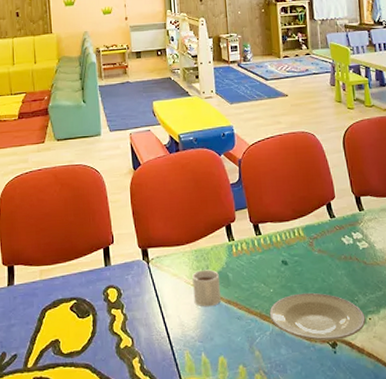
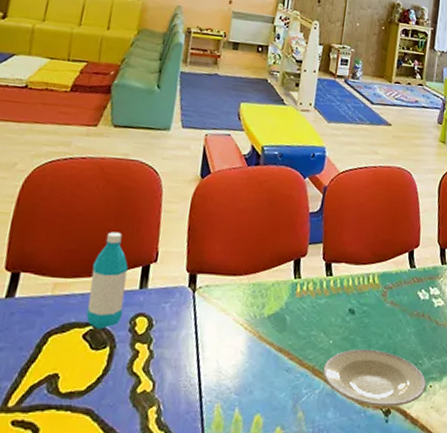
water bottle: none [65,224,97,302] -> present [86,232,128,330]
mug: present [192,269,221,307] -> none [239,308,275,353]

